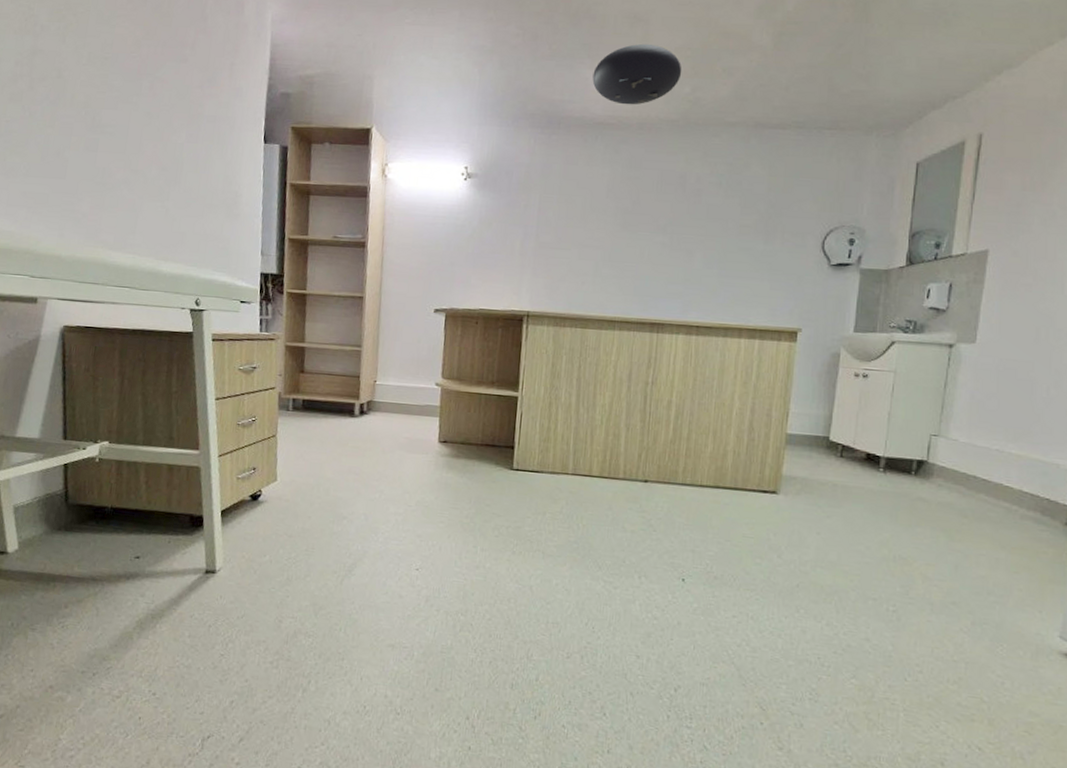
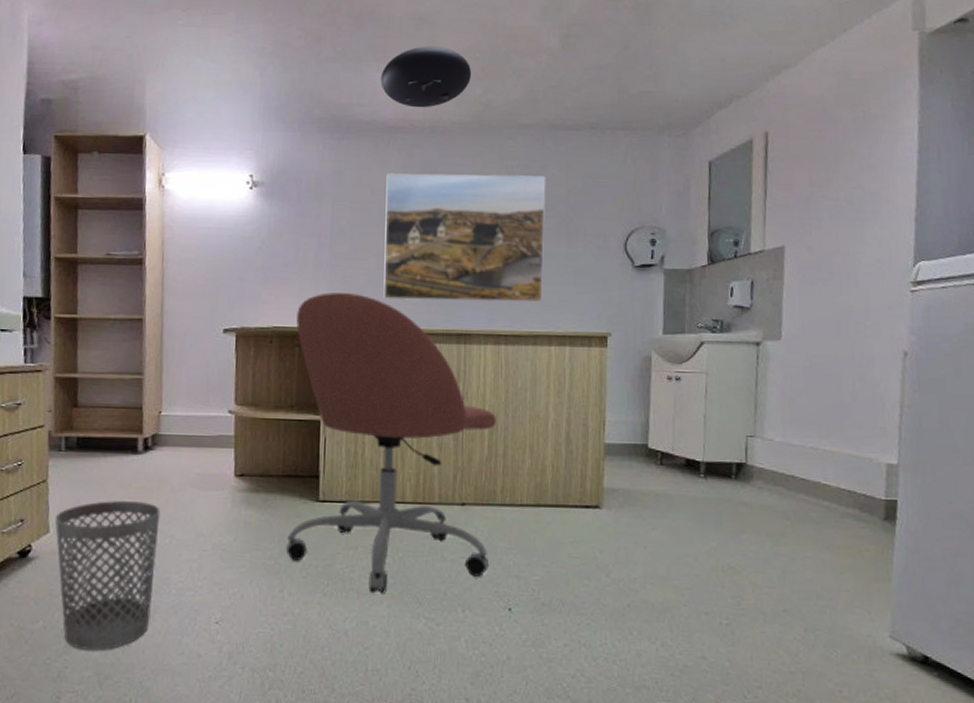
wastebasket: none [281,456,372,585] -> present [54,500,161,651]
office chair: none [480,279,683,557] -> present [285,292,496,594]
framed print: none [583,168,749,297] -> present [383,173,546,303]

